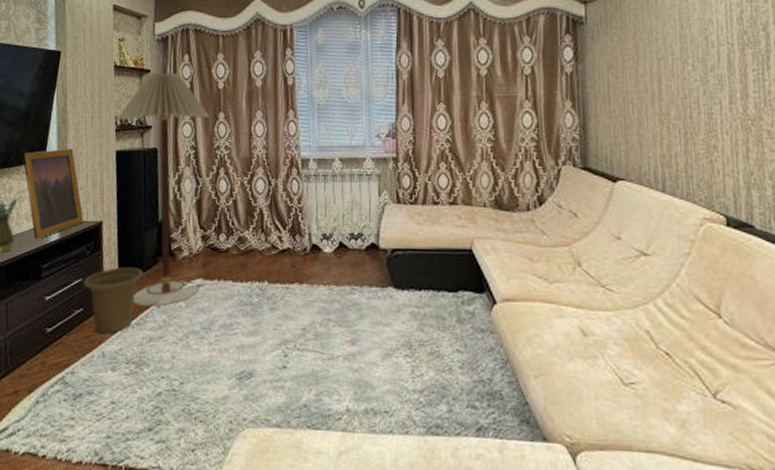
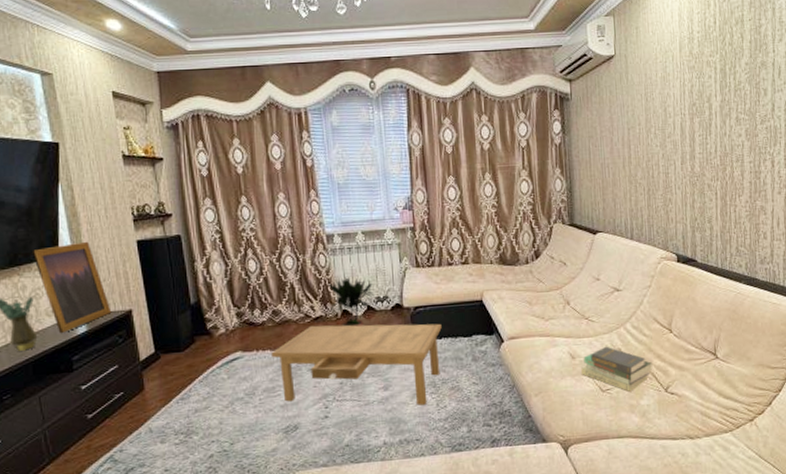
basket: present [83,267,144,335] -> none [120,348,182,413]
floor lamp: present [117,72,210,307] -> none [133,159,240,383]
coffee table: none [232,258,422,369] -> present [271,323,442,405]
potted plant: none [299,207,348,265] -> present [328,277,375,327]
books: none [594,325,695,390] -> present [580,346,653,392]

